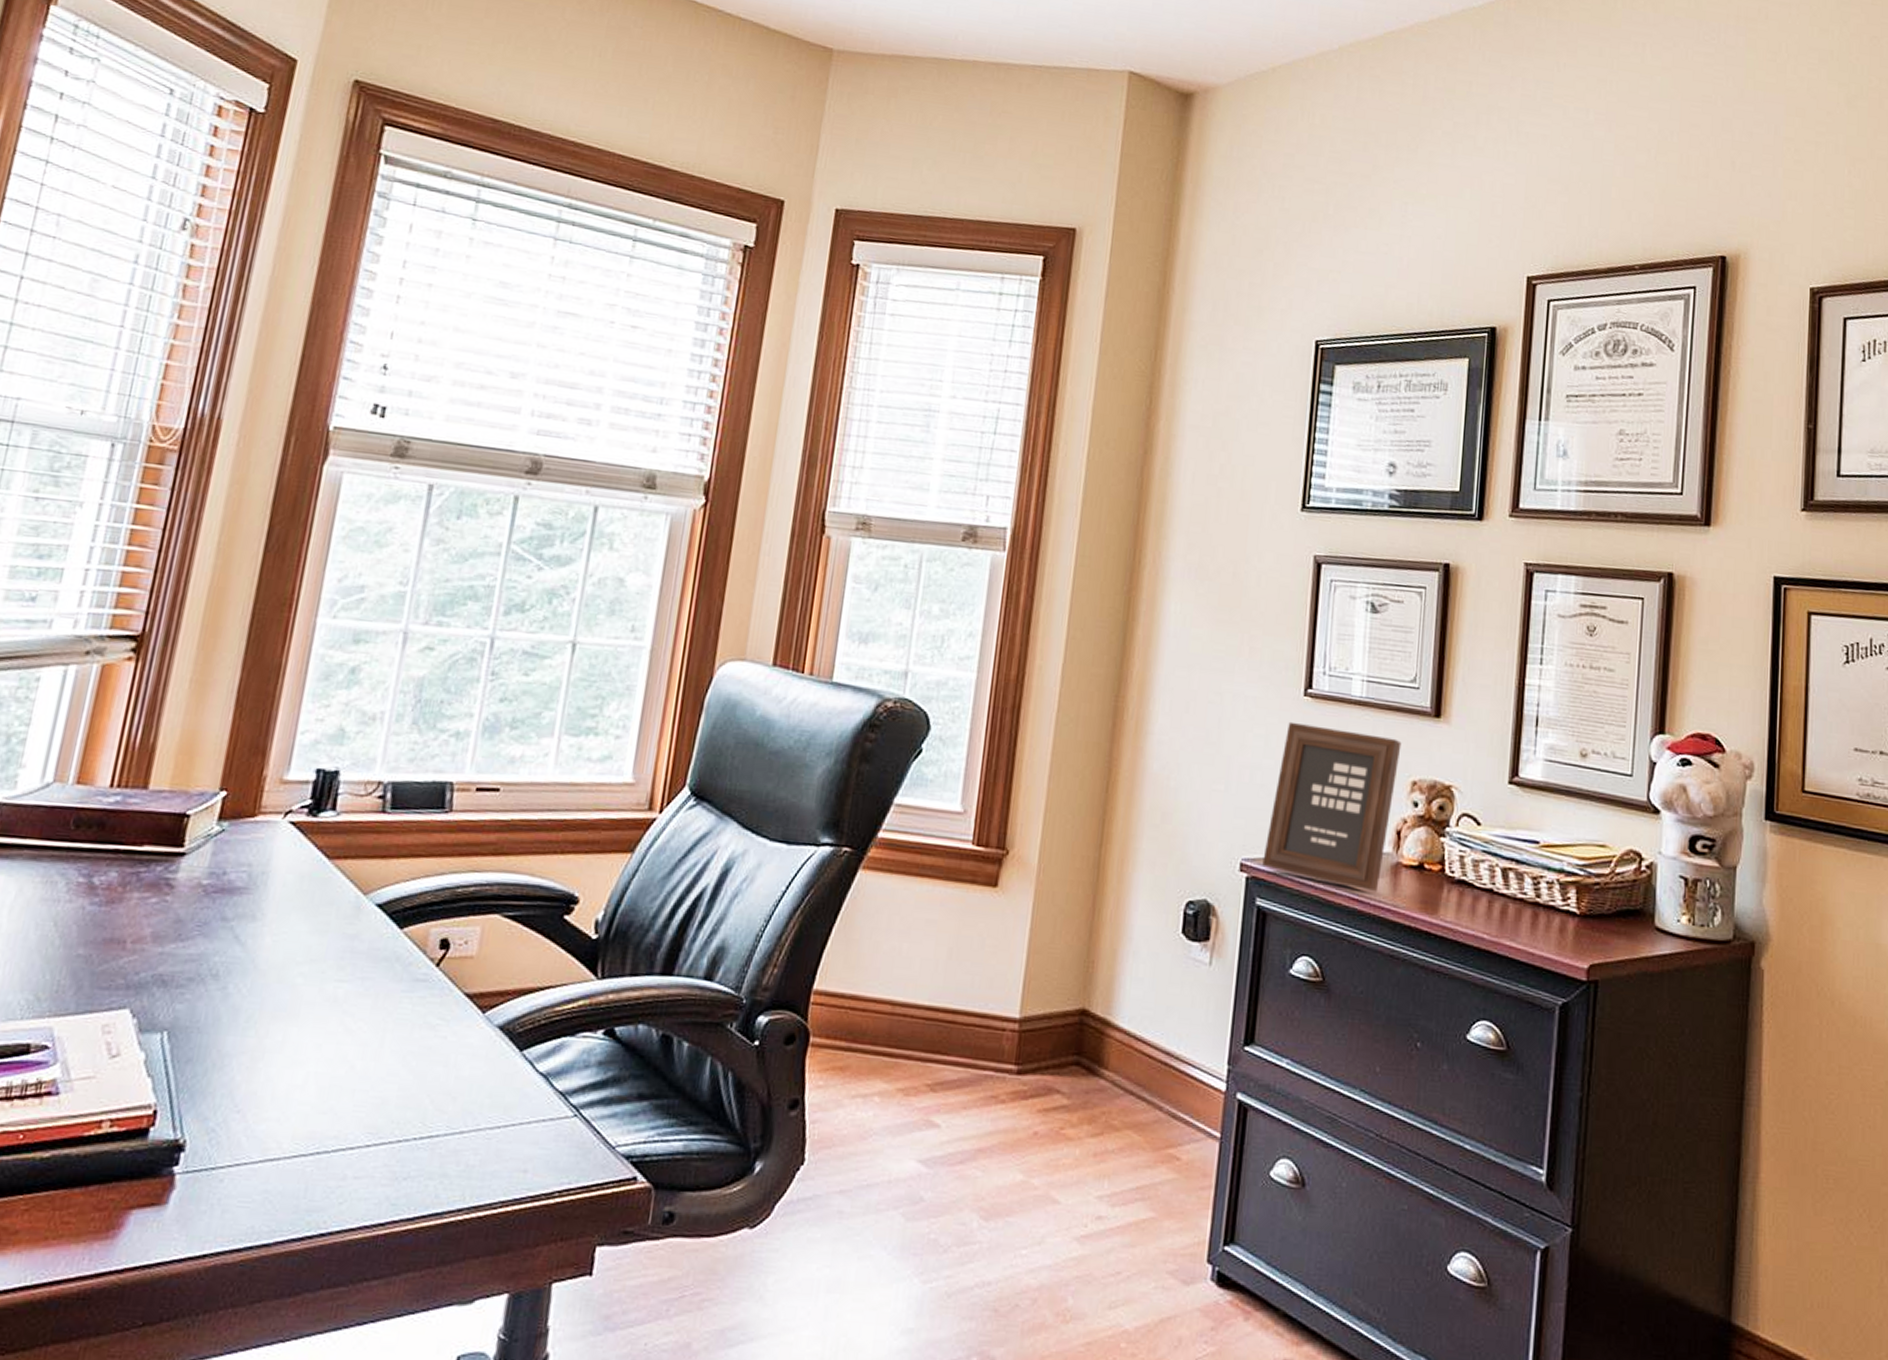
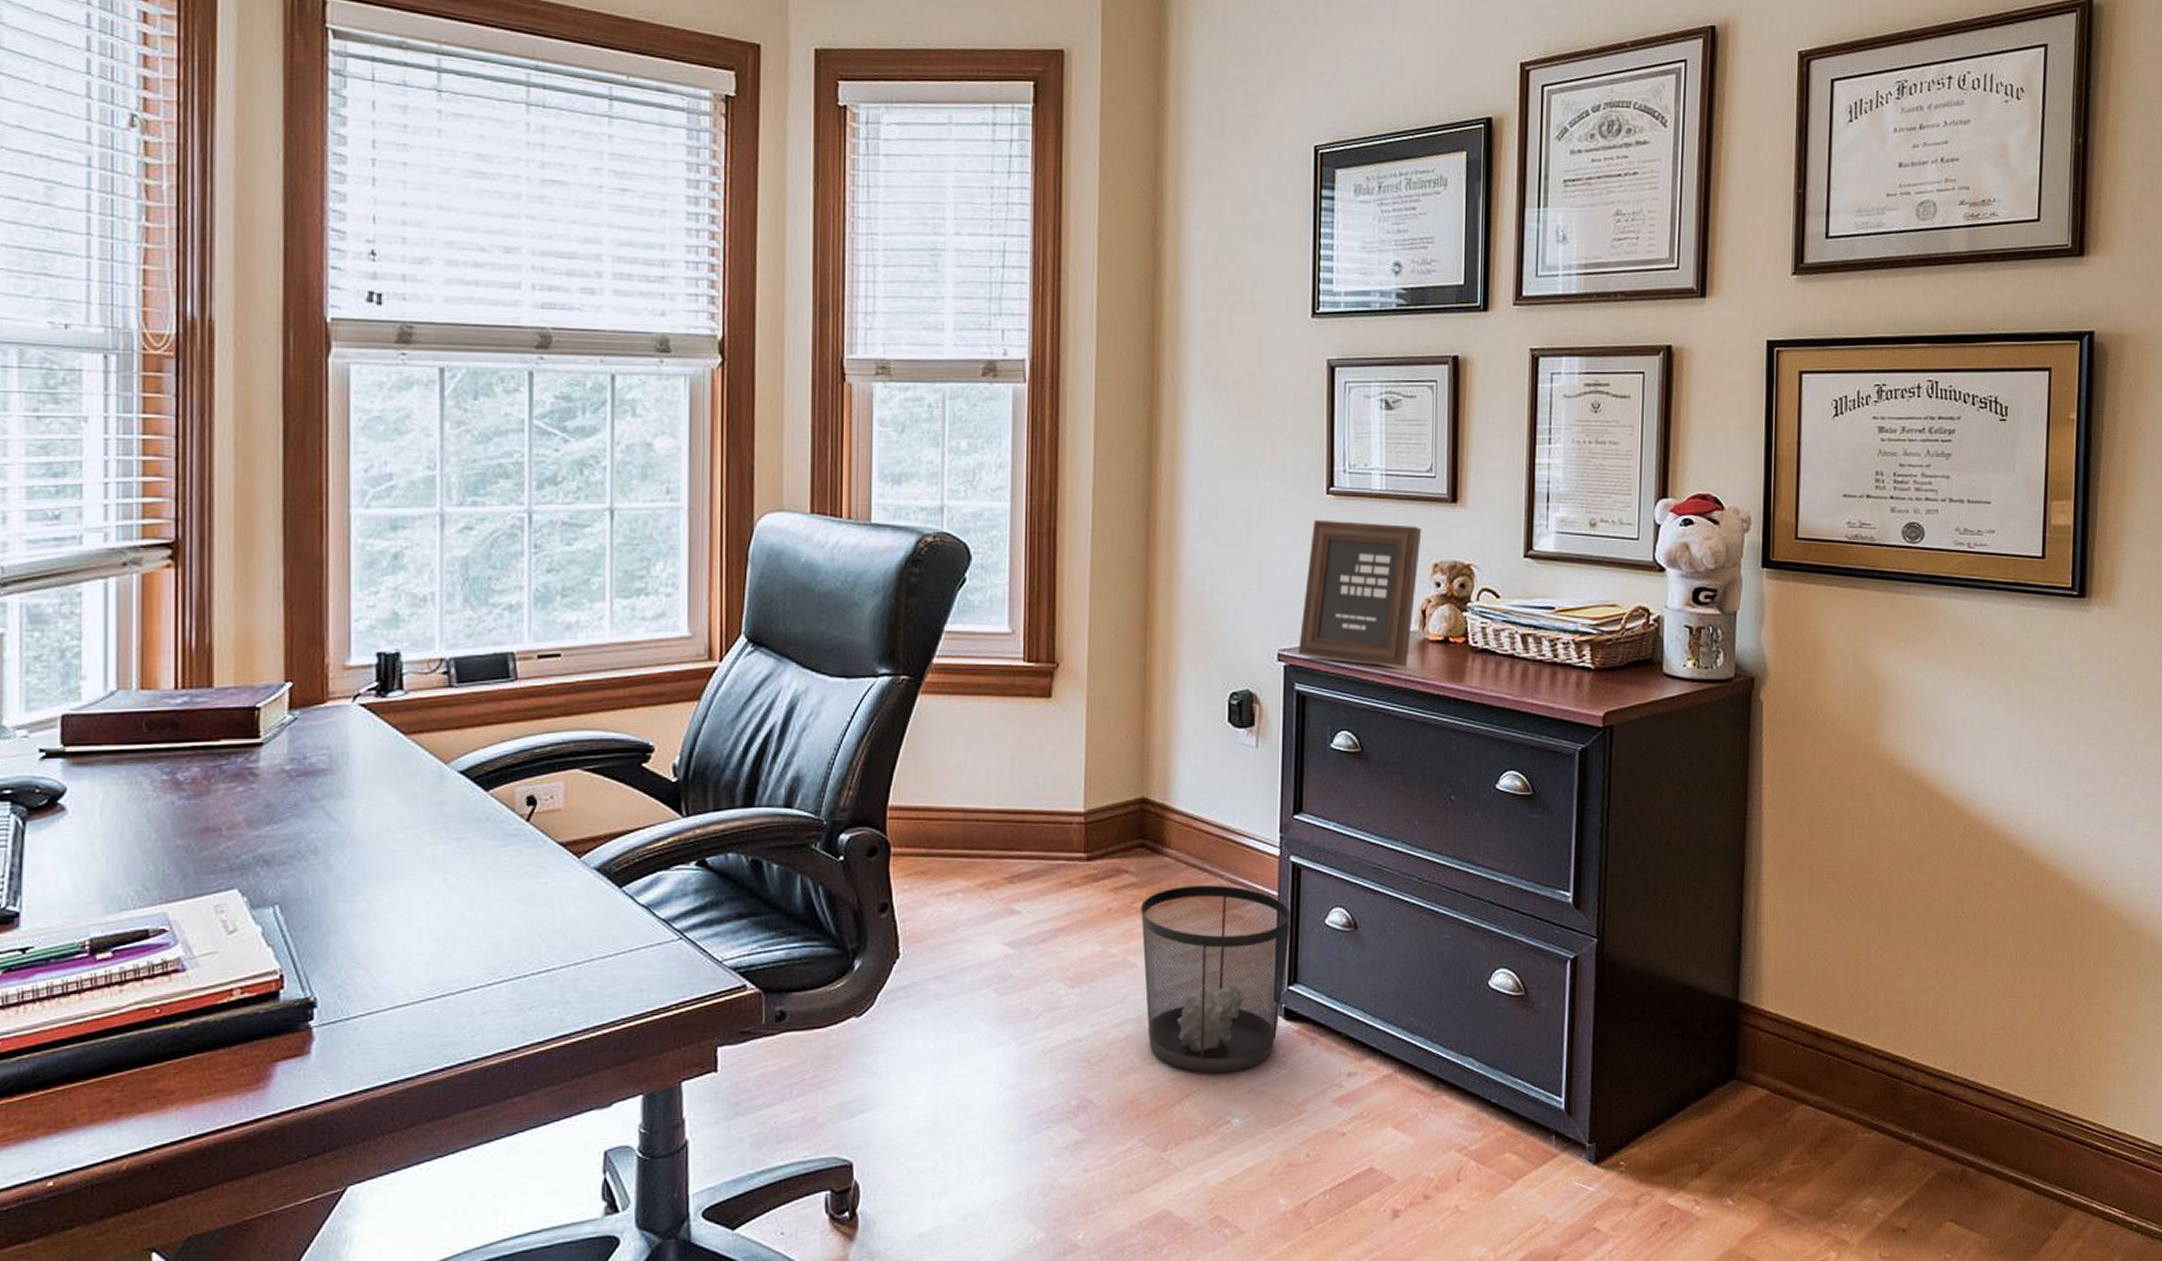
waste bin: none [1064,1115,1233,1343] -> present [1139,885,1291,1073]

